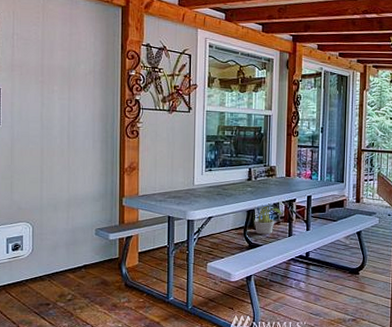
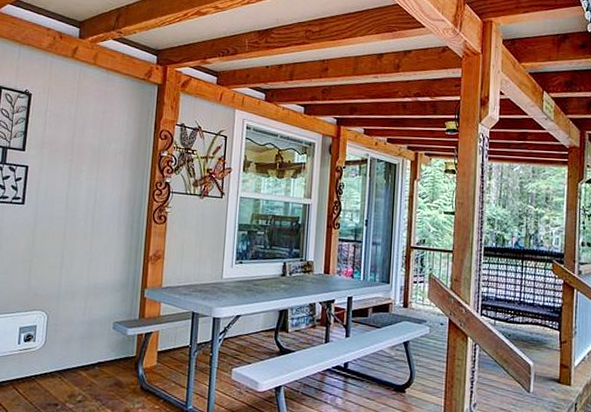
potted plant: present [254,201,284,235] -> none [286,302,322,339]

